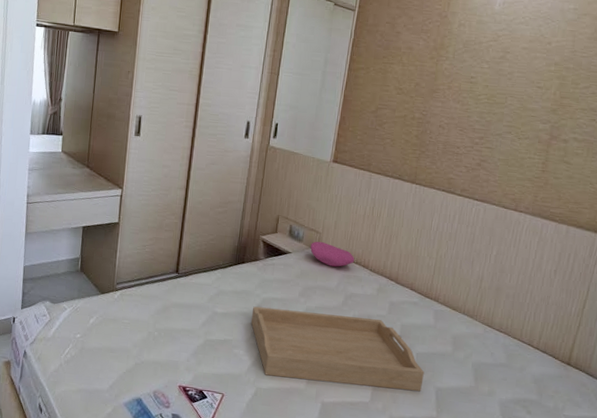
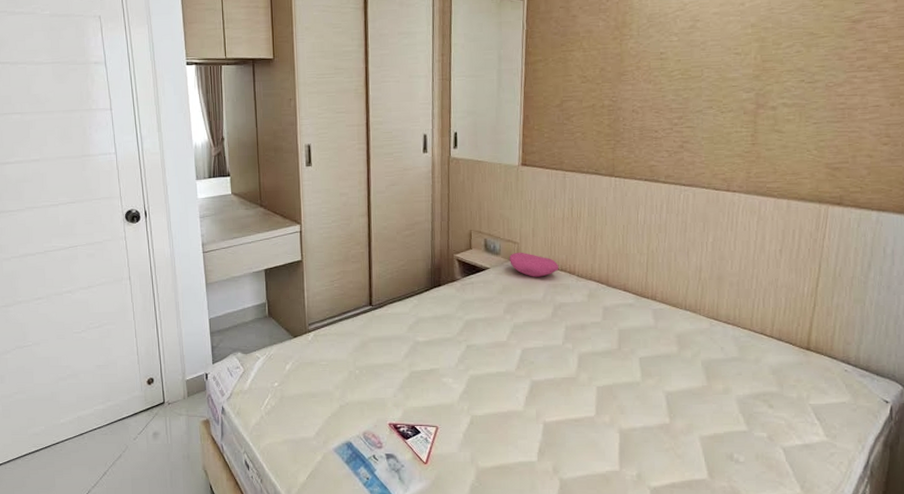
serving tray: present [251,306,424,392] -> none [456,328,651,401]

